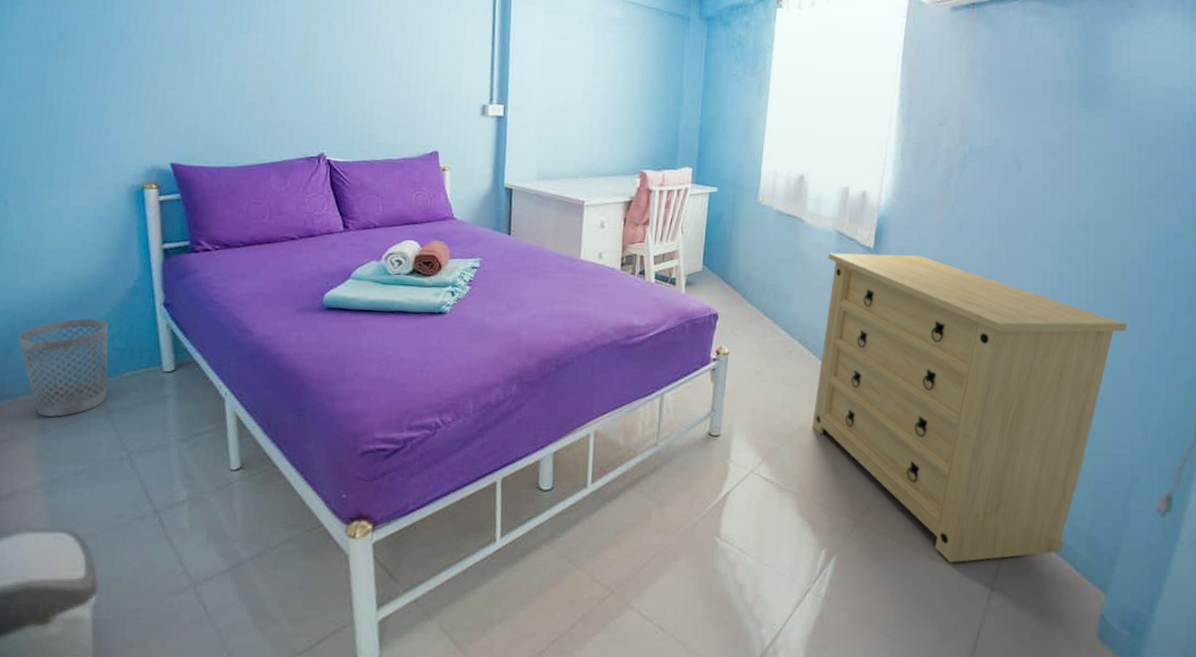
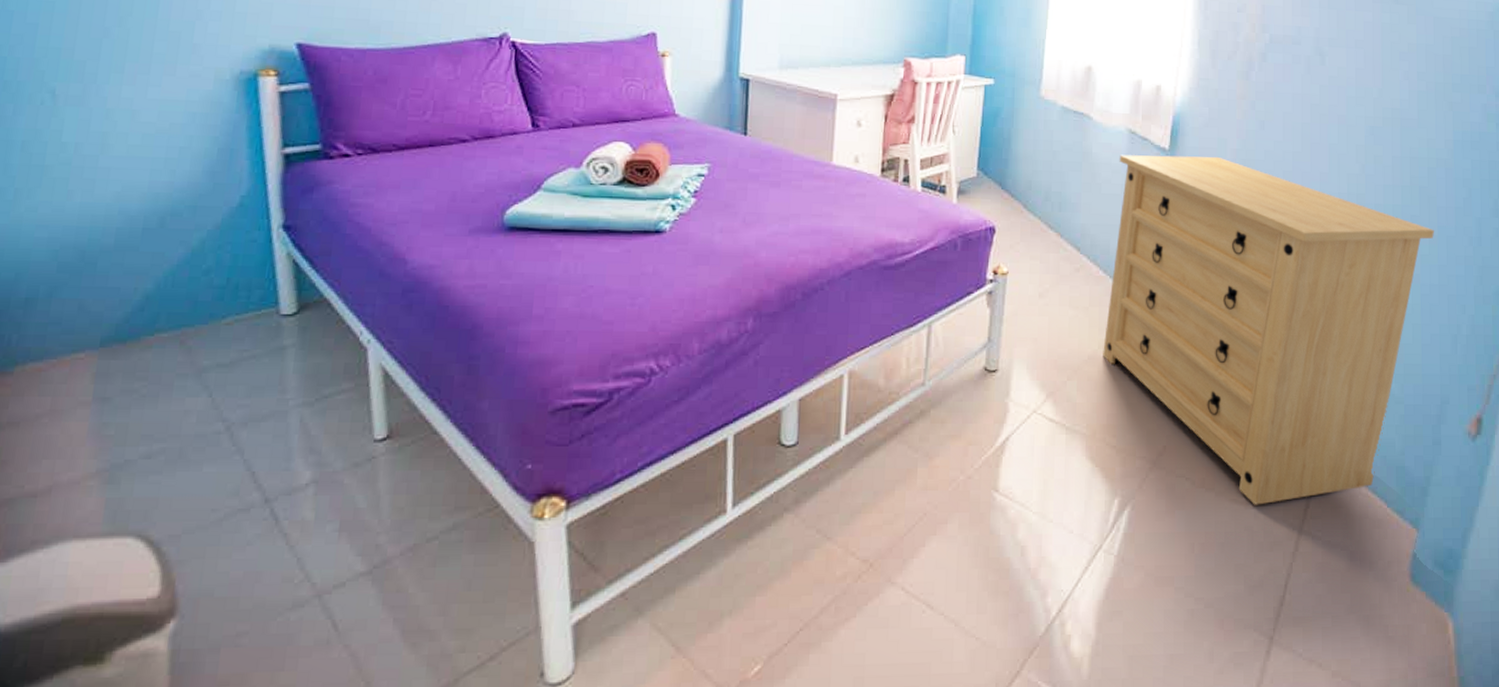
wastebasket: present [18,318,108,417] -> none [67,247,203,380]

